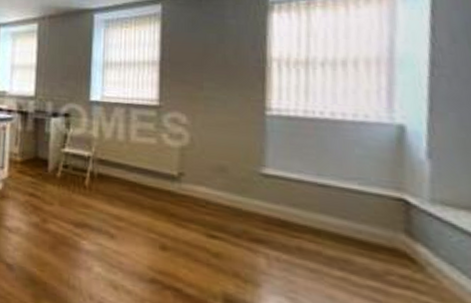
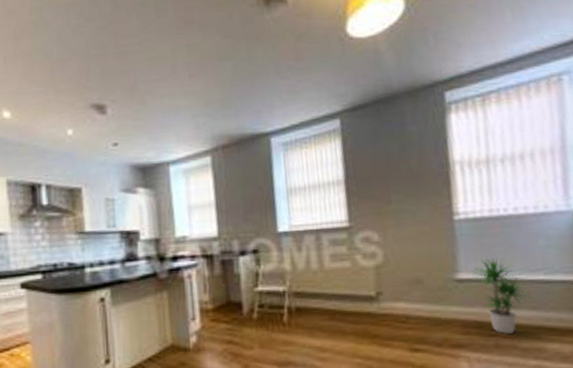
potted plant: none [280,158,346,239] -> present [472,258,535,334]

